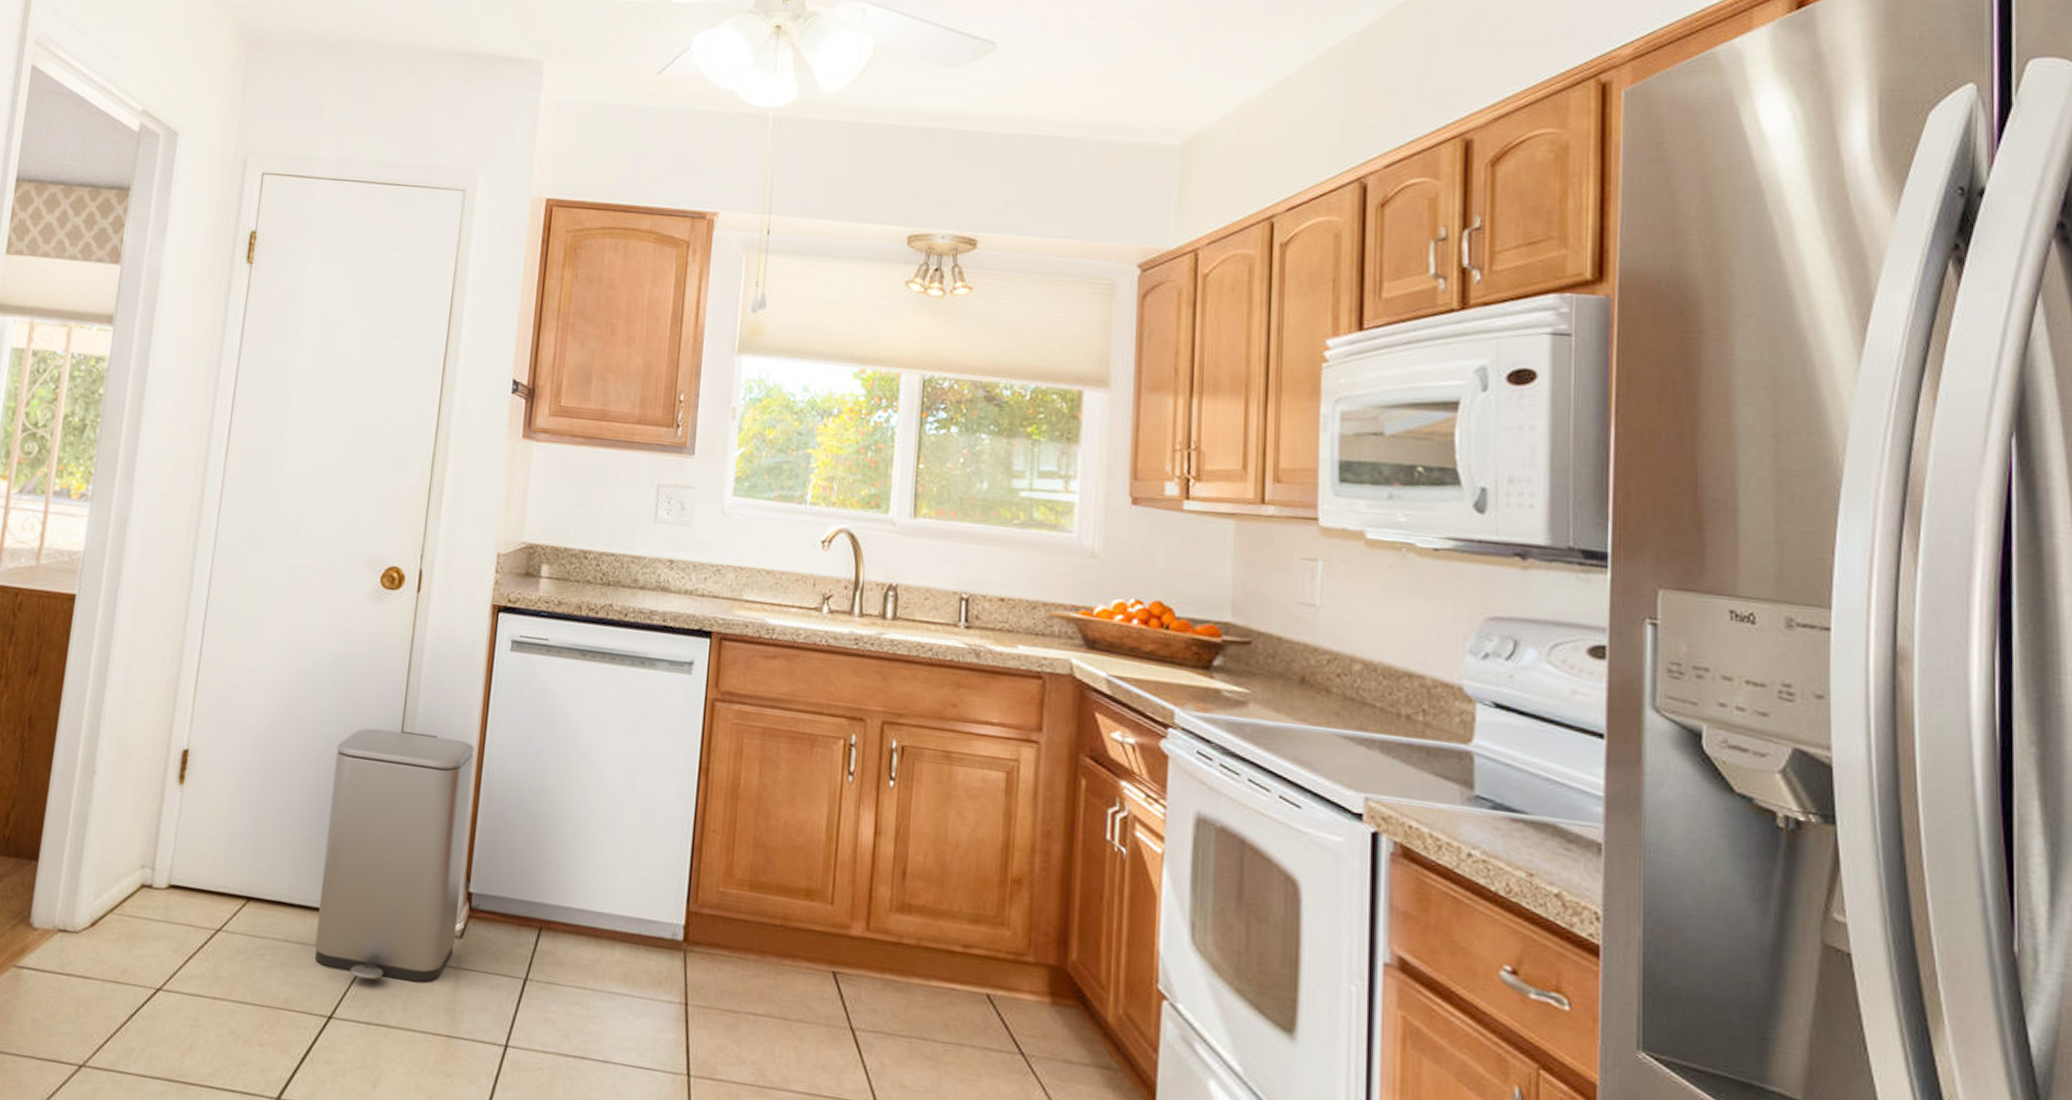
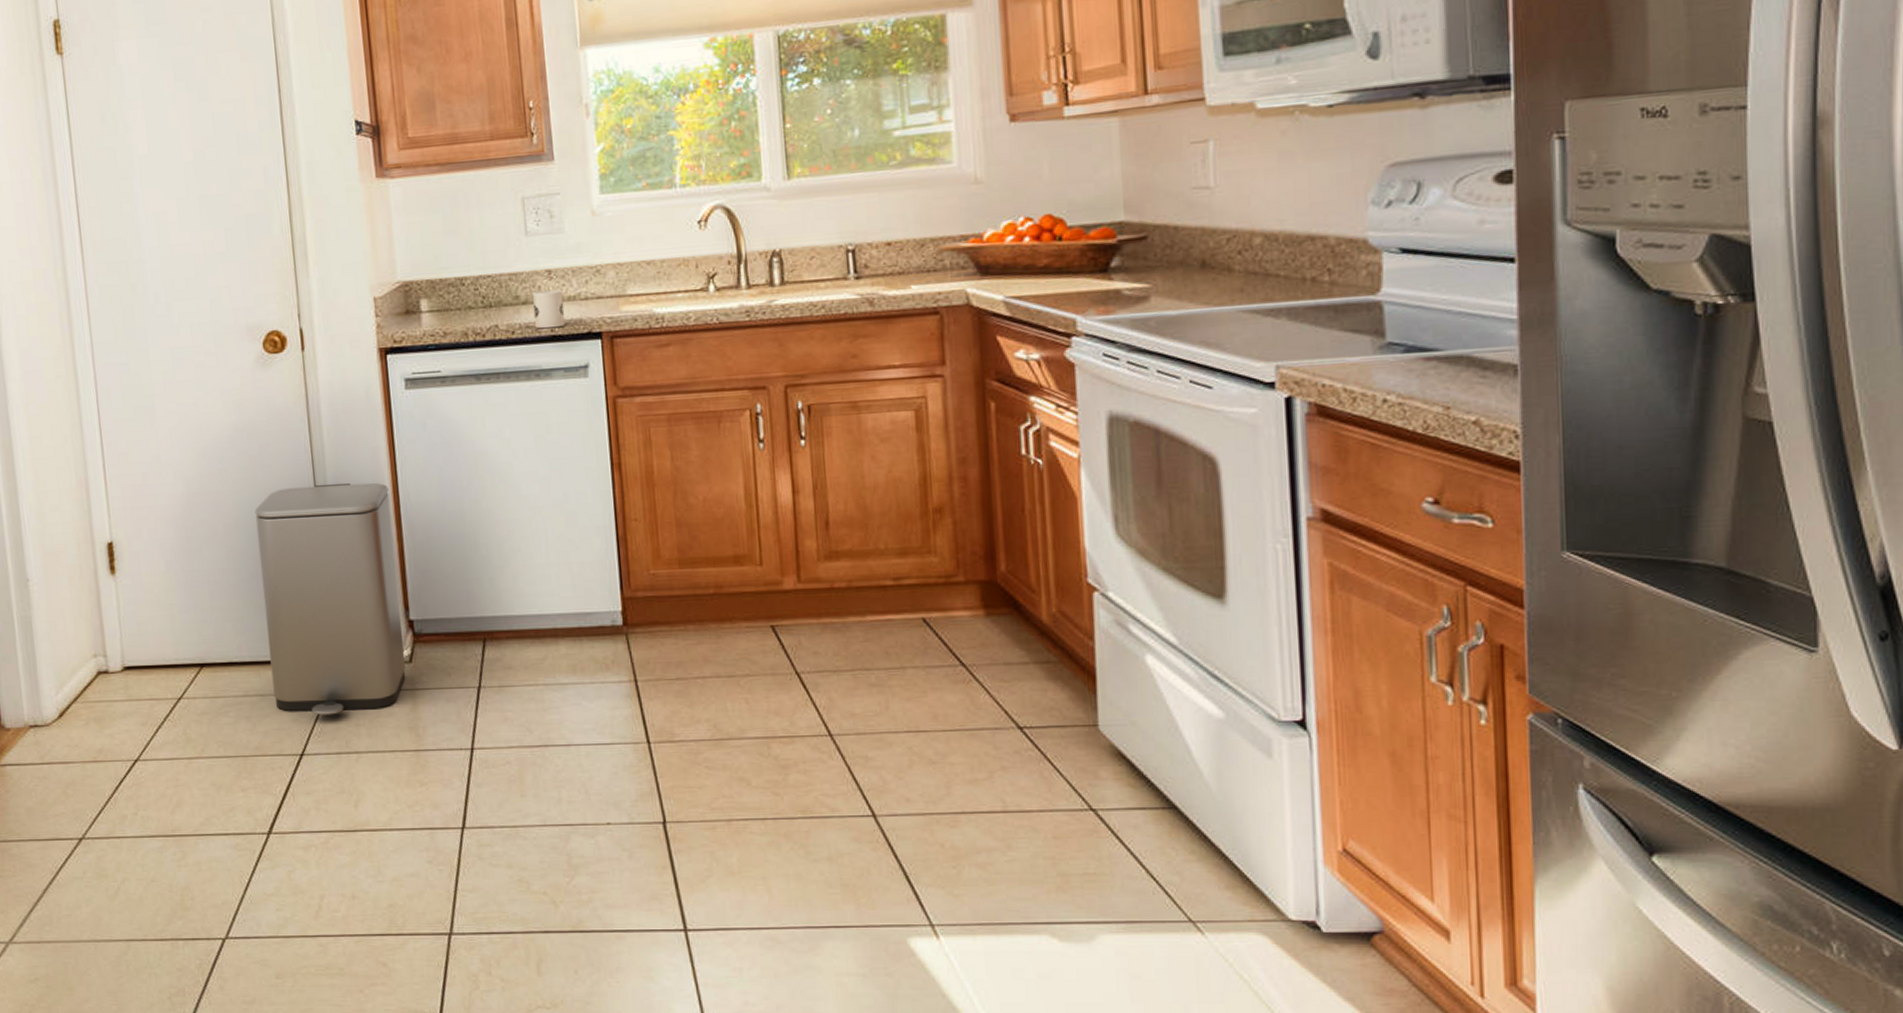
mug: none [647,578,681,619] -> present [531,289,566,329]

